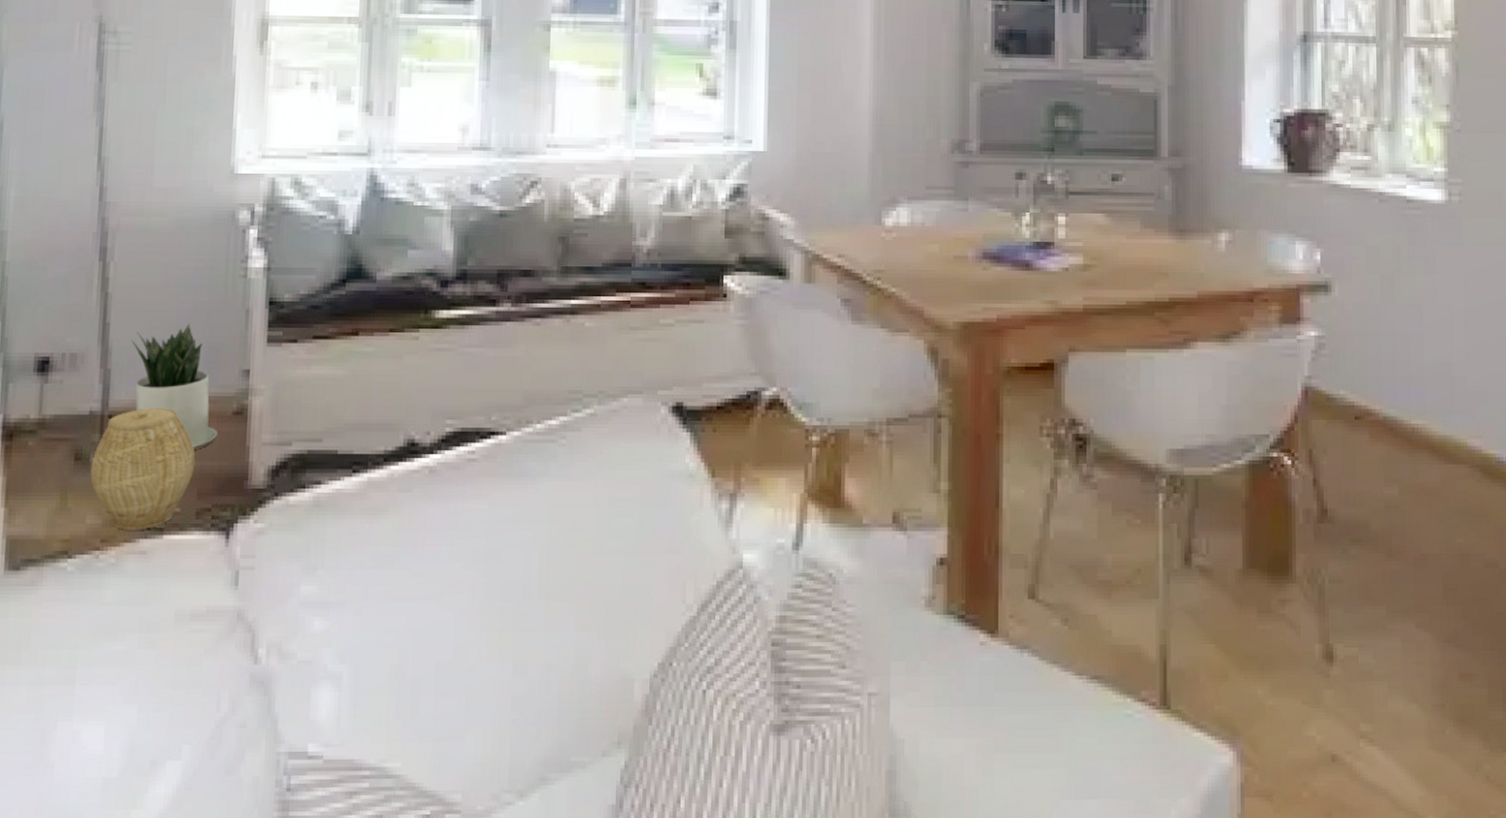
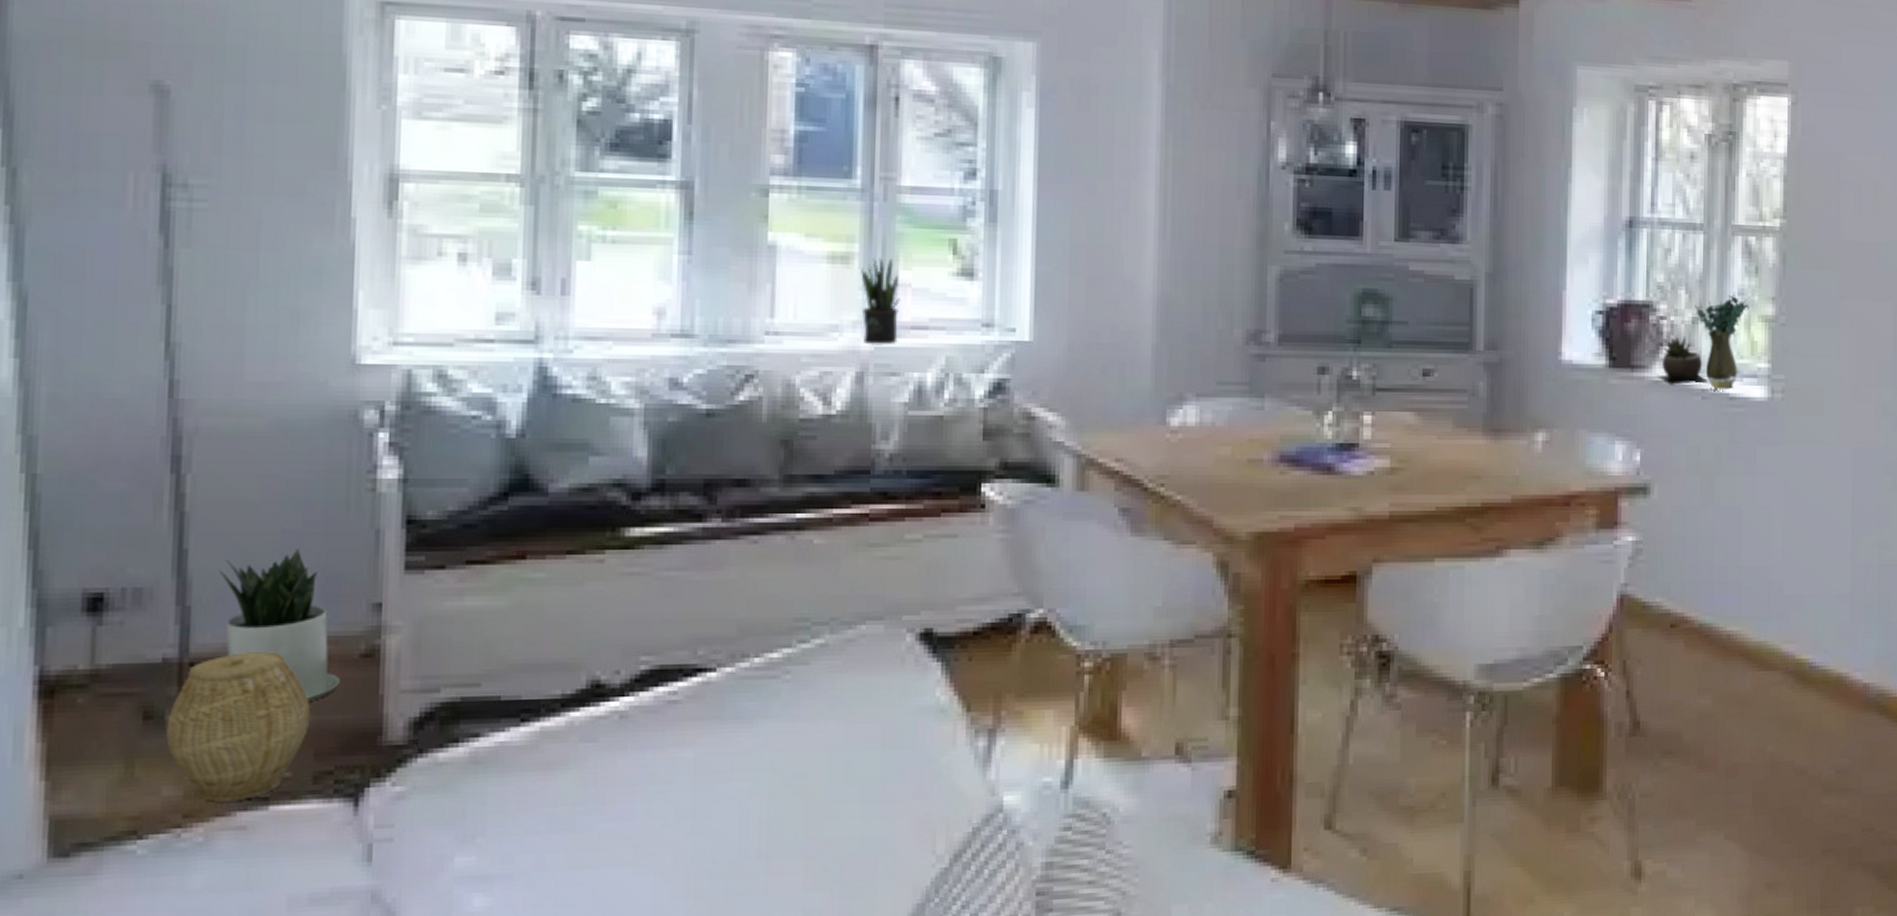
potted plant: none [624,81,656,156] -> present [860,258,901,346]
succulent plant: none [1332,142,1386,190] -> present [1655,336,1709,387]
vase: none [1369,100,1424,194] -> present [1694,292,1750,391]

